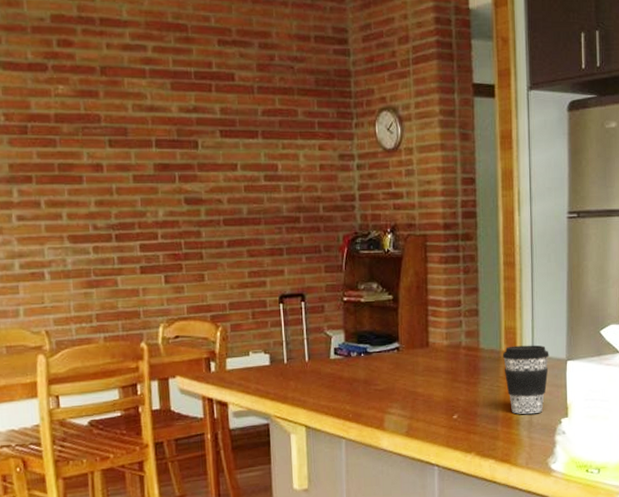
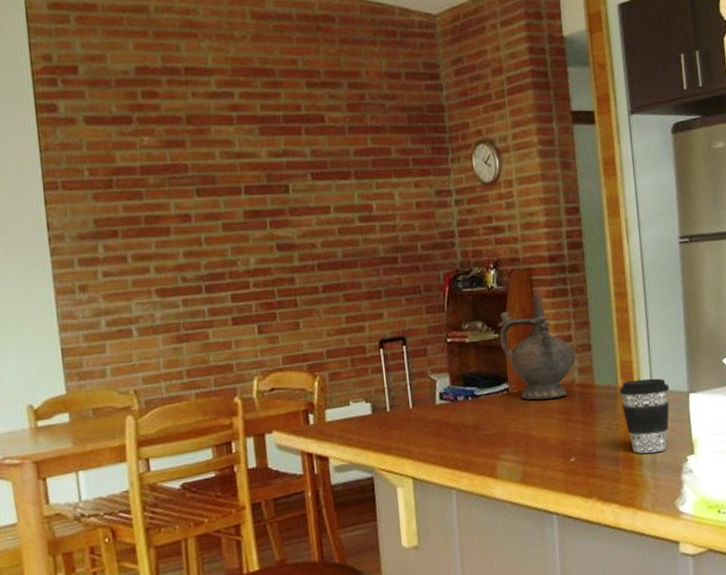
ceremonial vessel: none [392,258,463,360] -> present [498,292,576,400]

